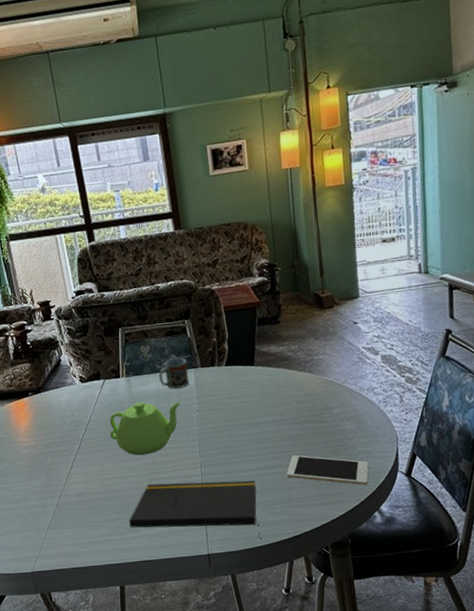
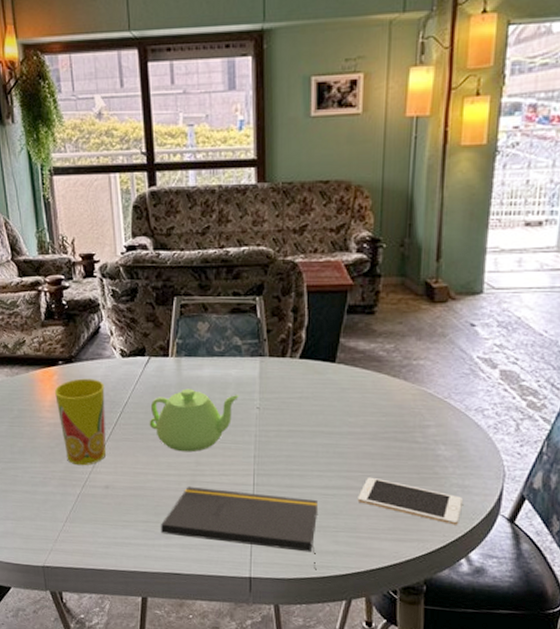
cup: none [27,404,76,480] -> present [54,378,105,466]
cup: present [159,358,190,389] -> none [217,341,253,379]

